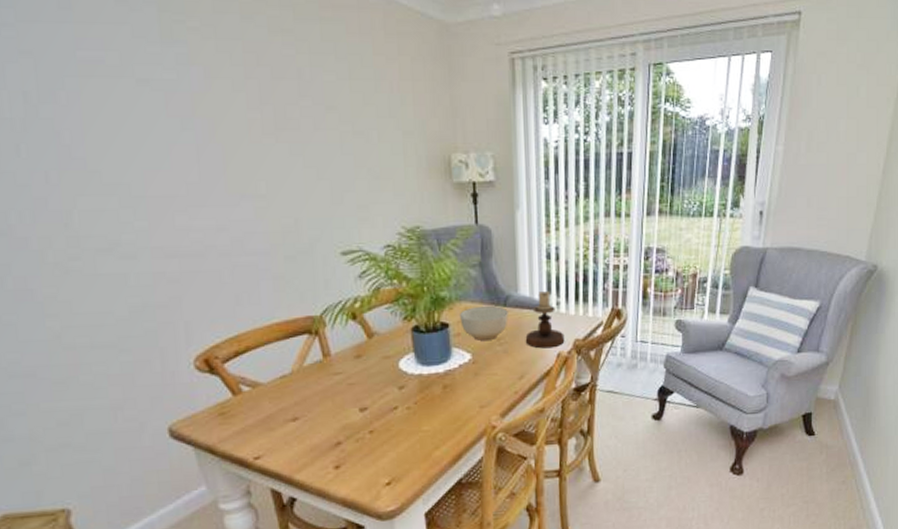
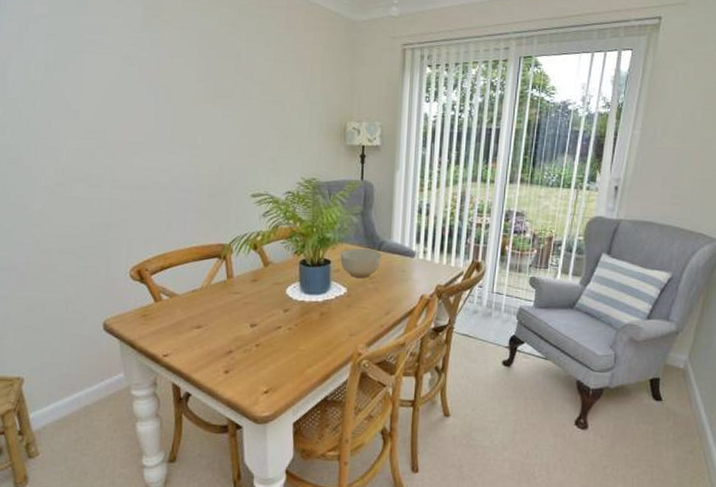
candlestick: present [525,291,565,349] -> none [394,241,428,291]

